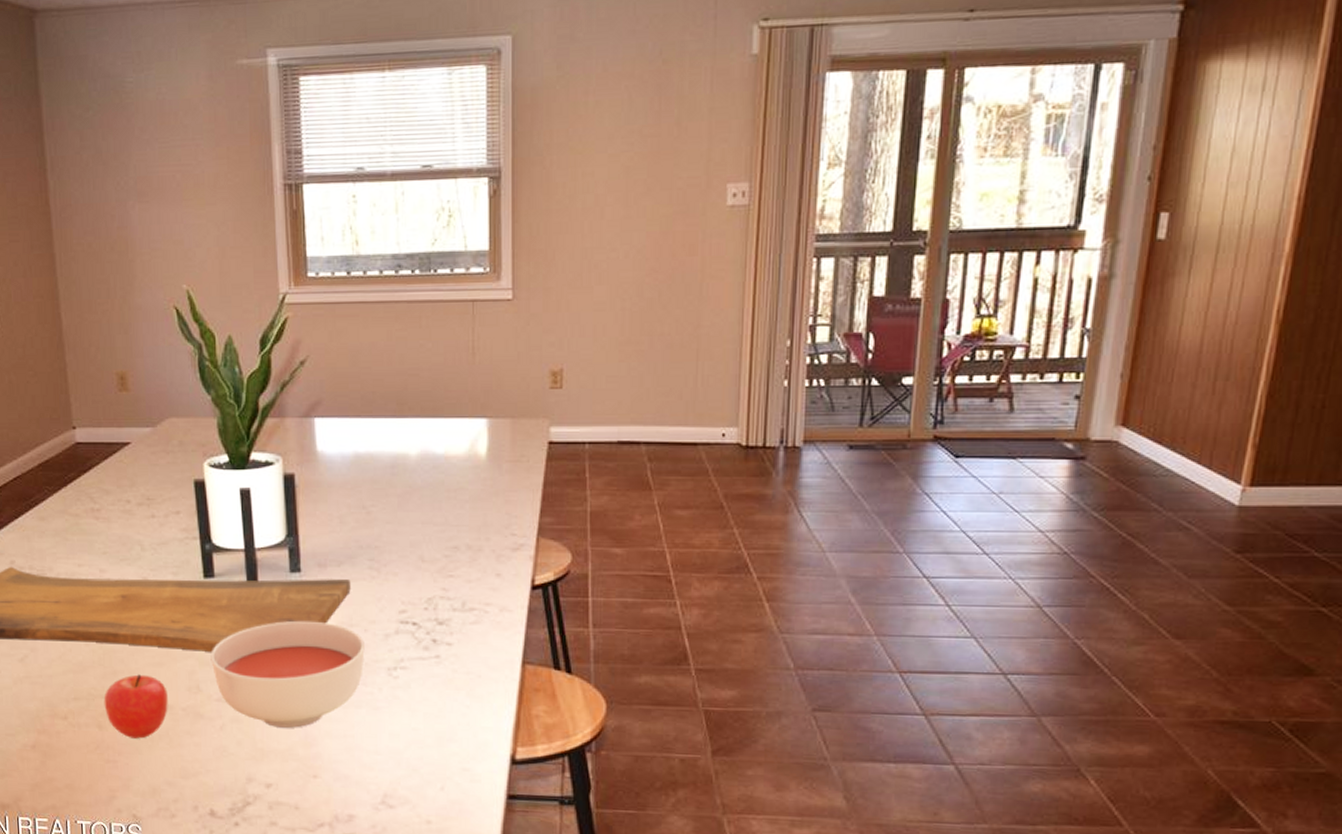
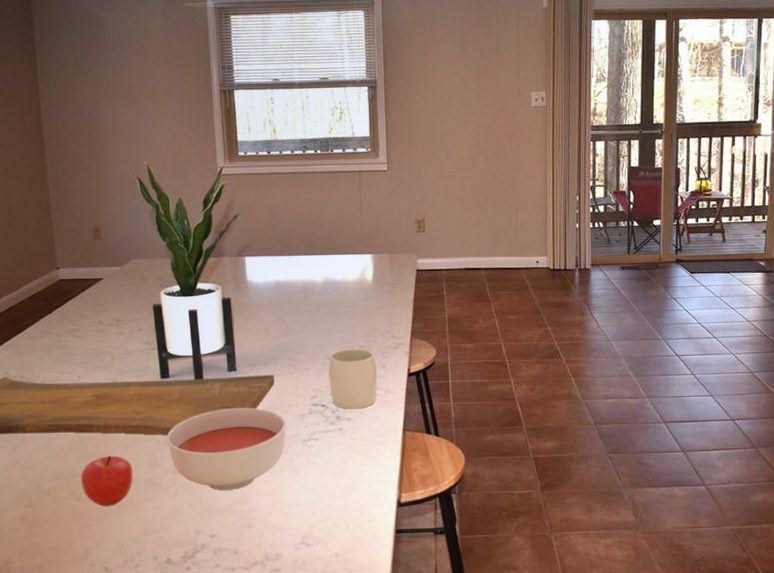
mug: none [423,549,488,631] -> present [328,349,377,409]

